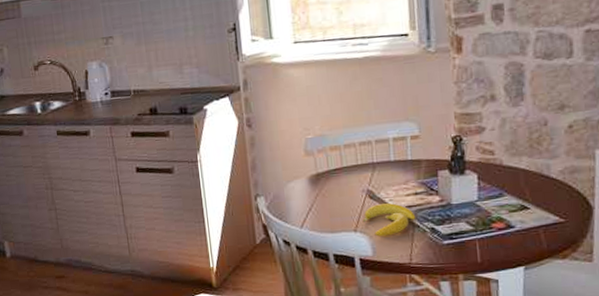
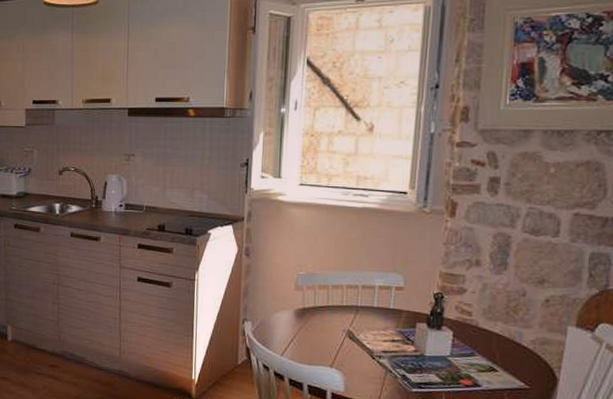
banana: present [362,203,416,237] -> none [339,345,390,376]

